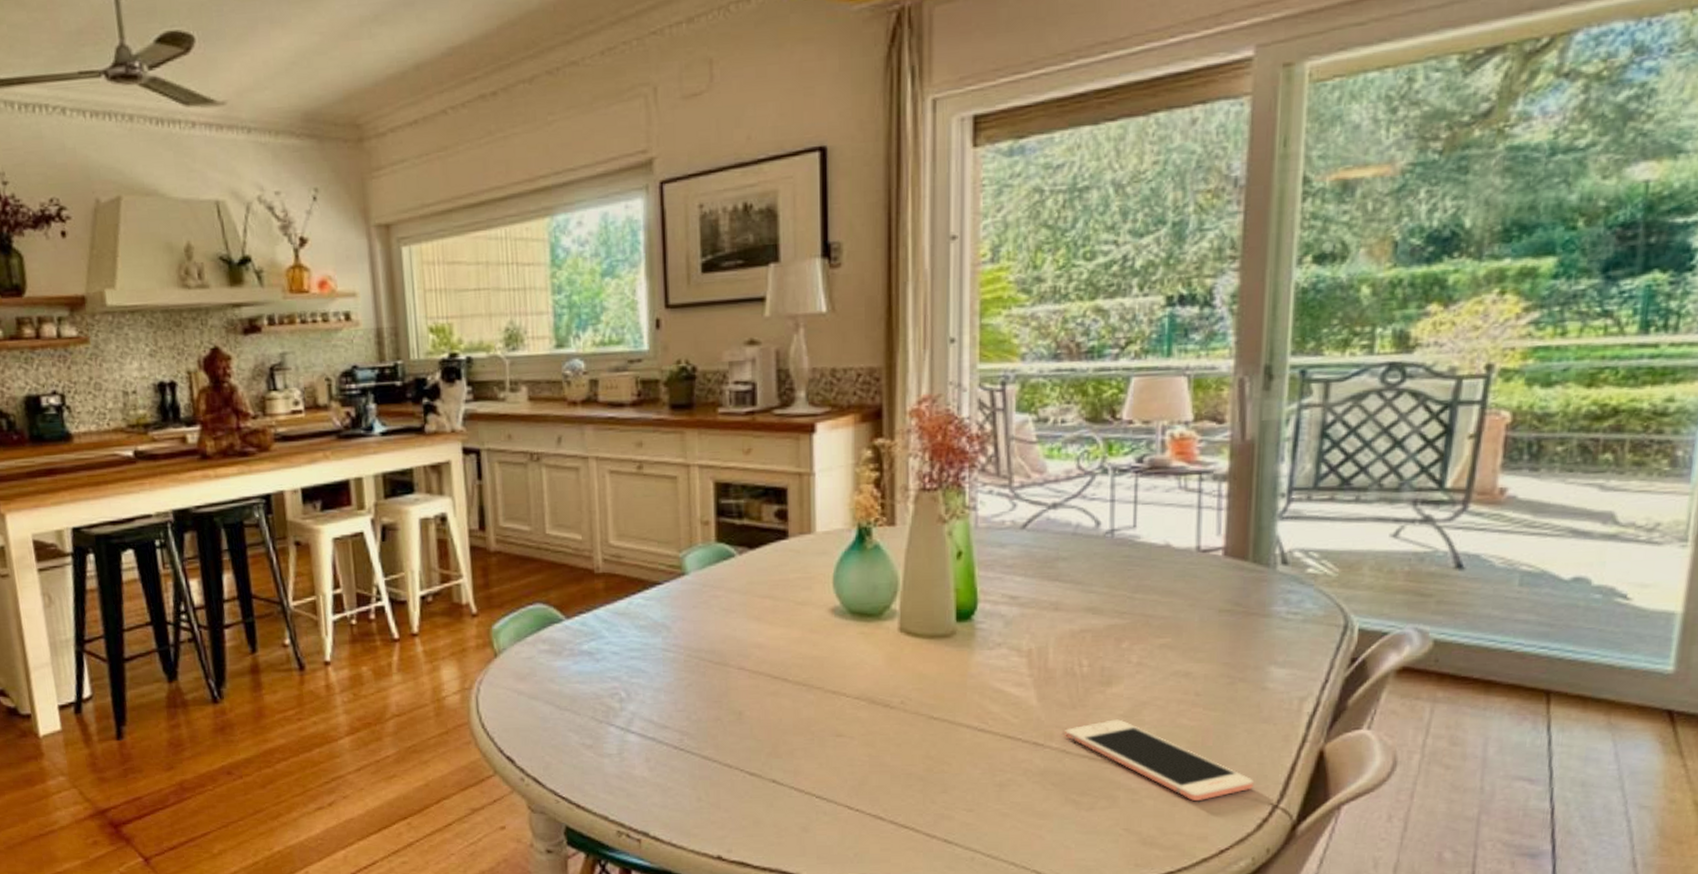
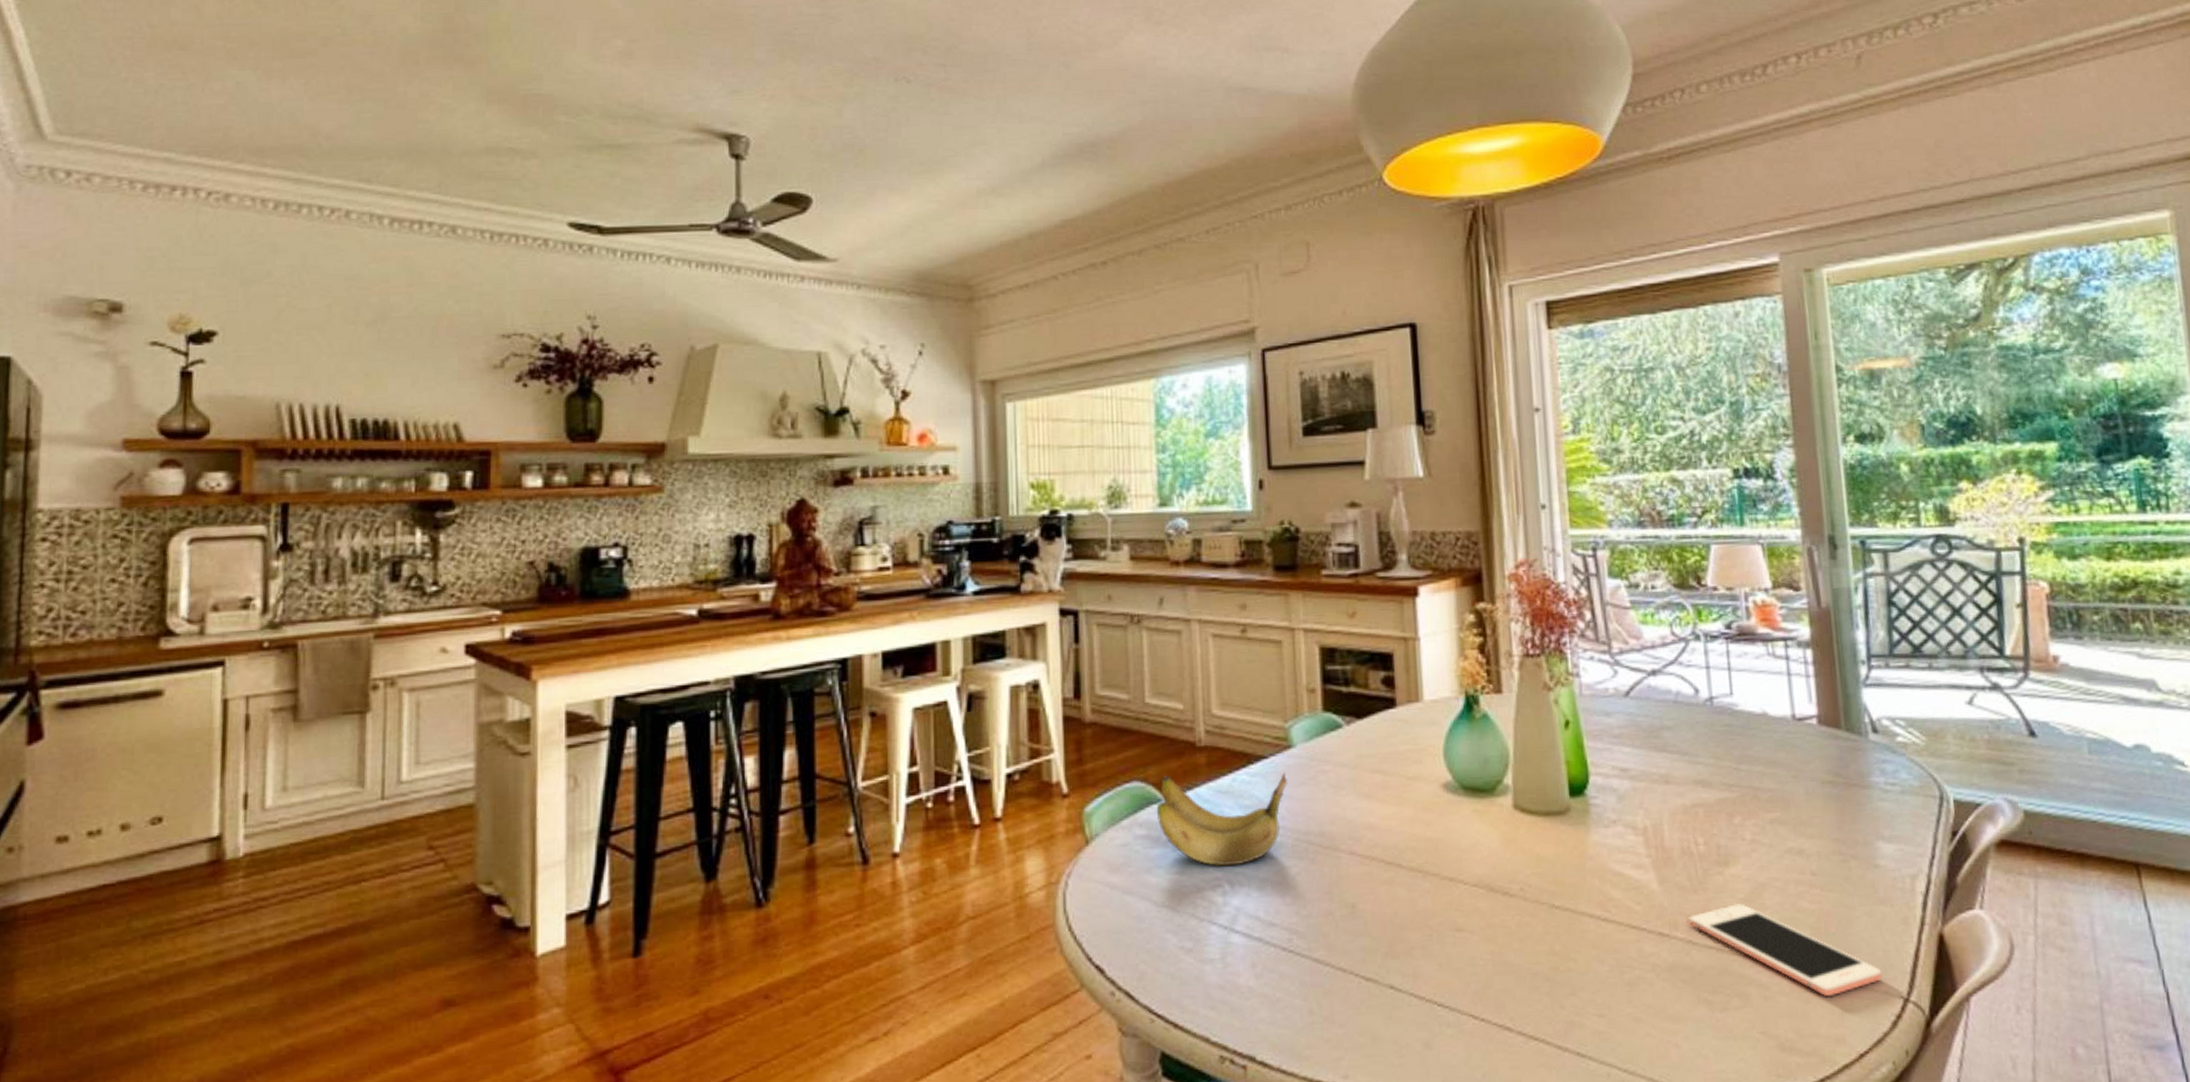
banana: none [557,597,682,678] -> present [1156,772,1288,867]

